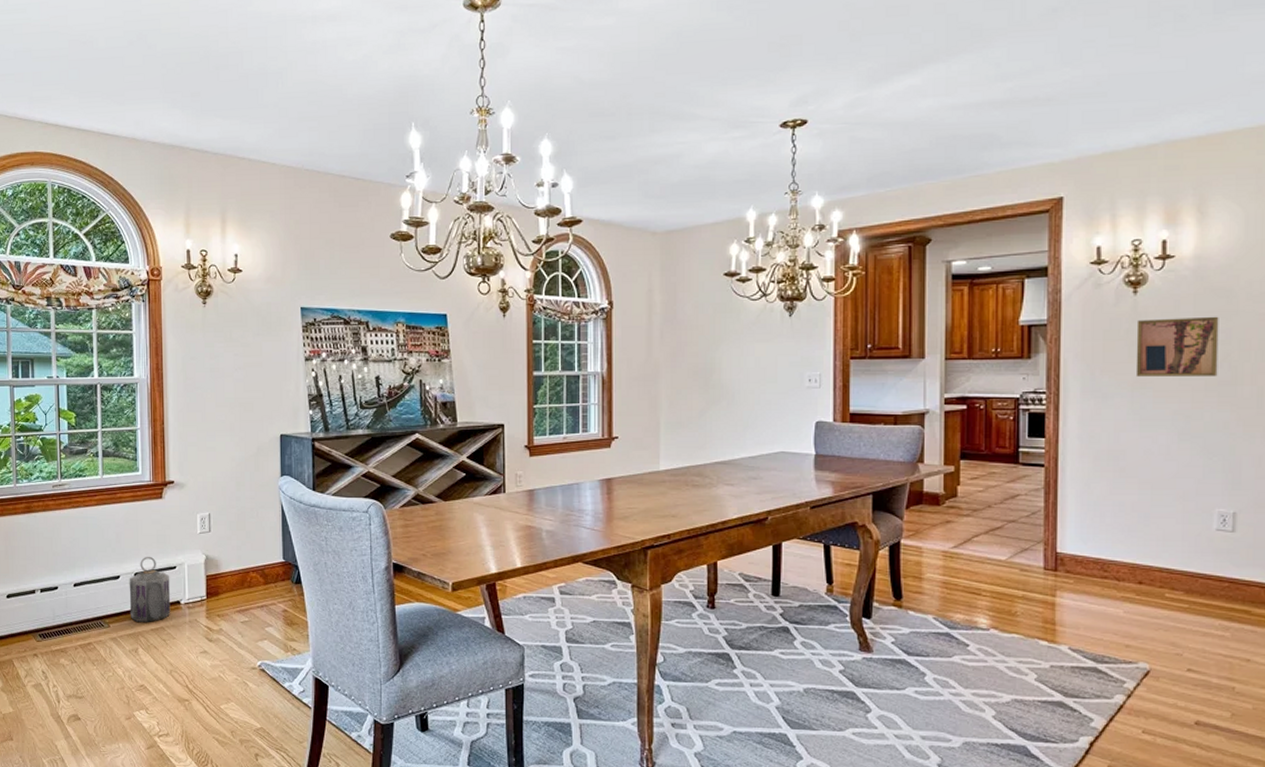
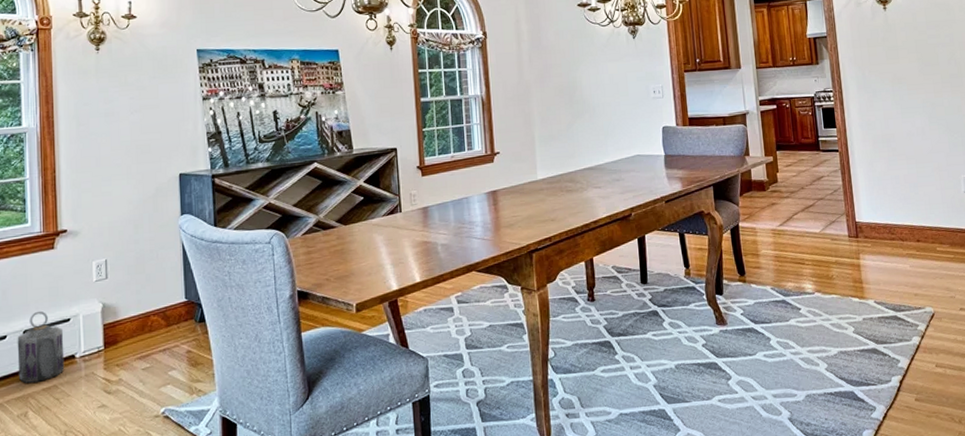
wall art: present [1135,316,1219,377] -> none [889,25,949,74]

